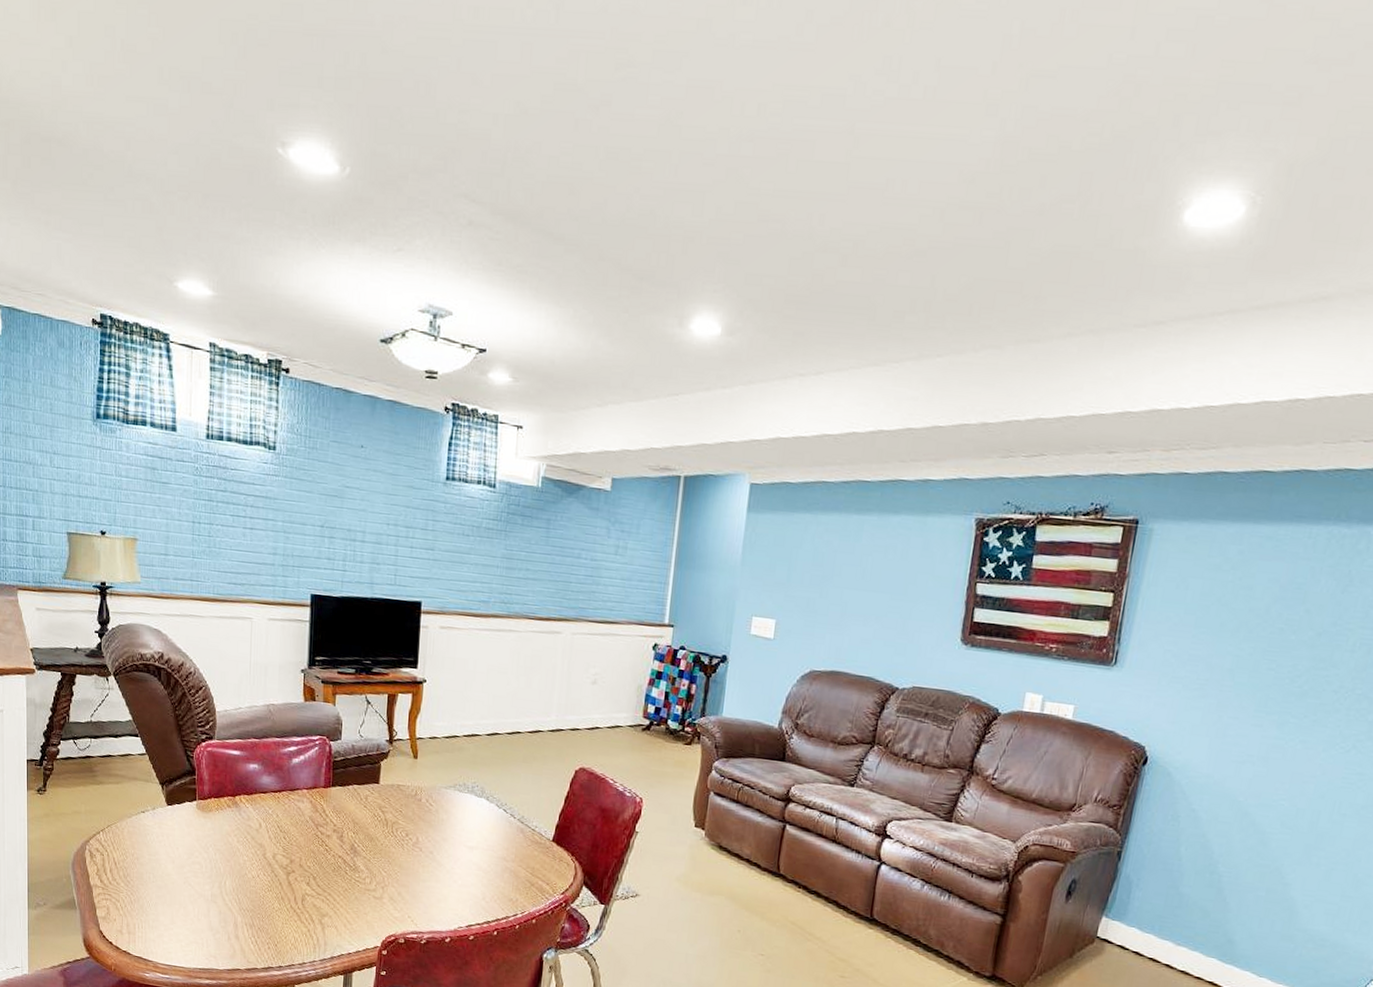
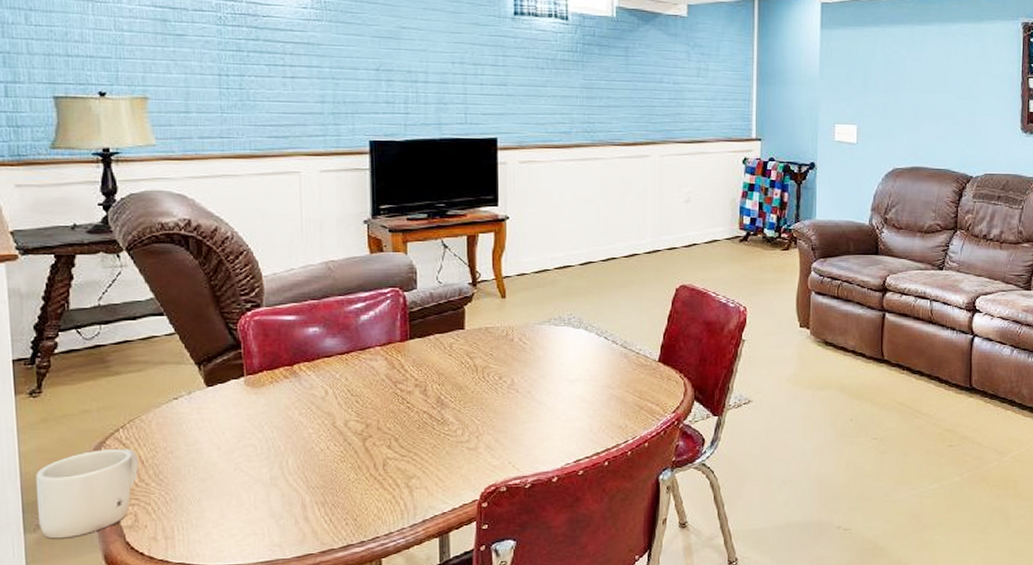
mug: none [38,847,113,920] -> present [36,449,139,540]

